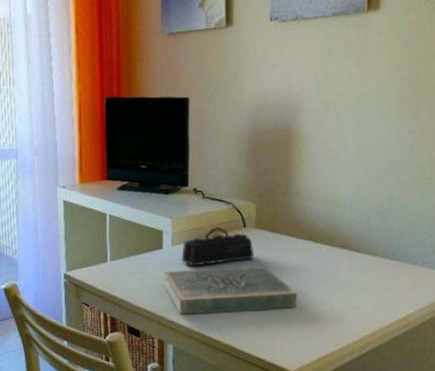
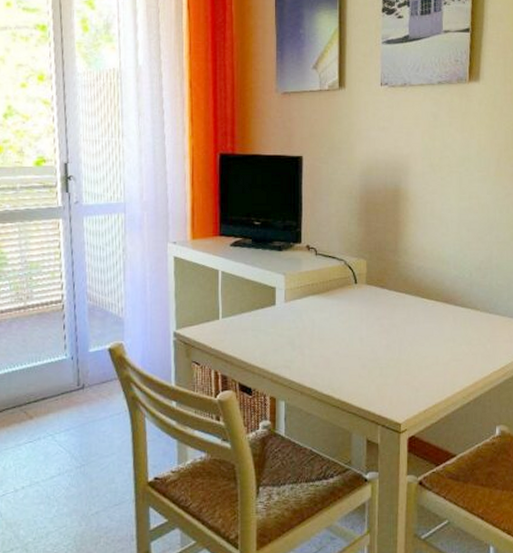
book: present [163,265,298,314] -> none [276,321,406,371]
pencil case: present [181,227,254,267] -> none [294,284,365,323]

